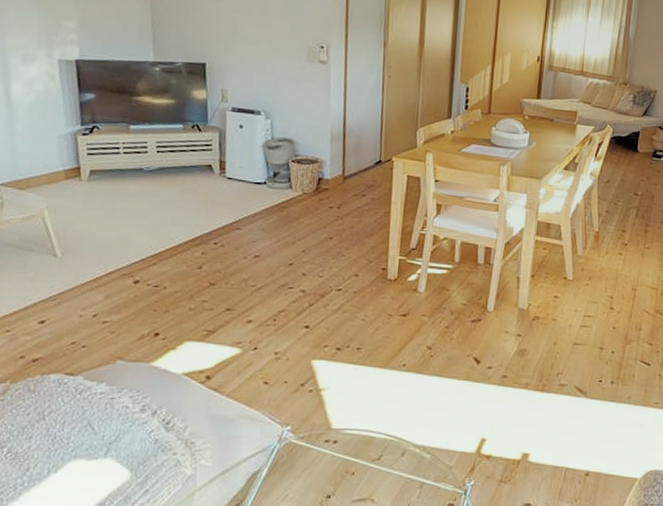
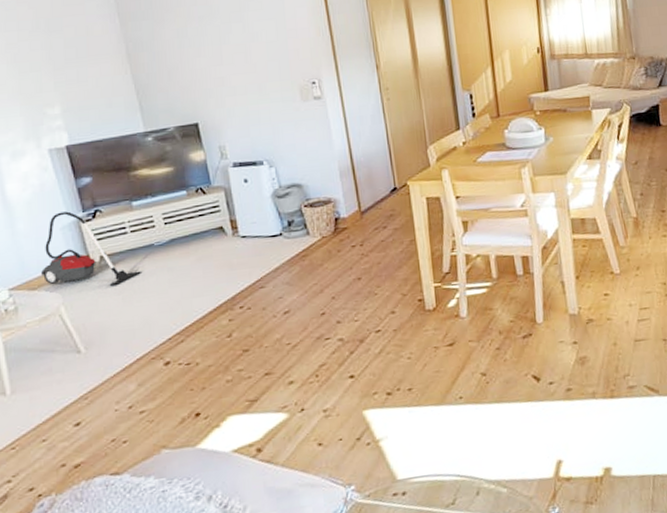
vacuum cleaner: none [30,121,127,201] -> present [40,211,141,287]

